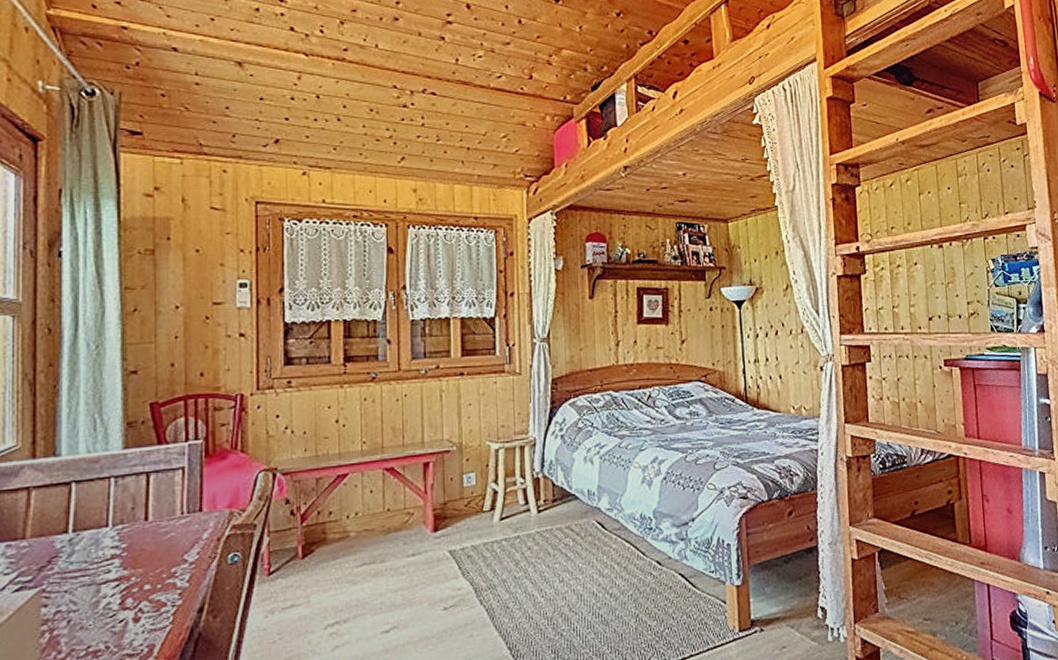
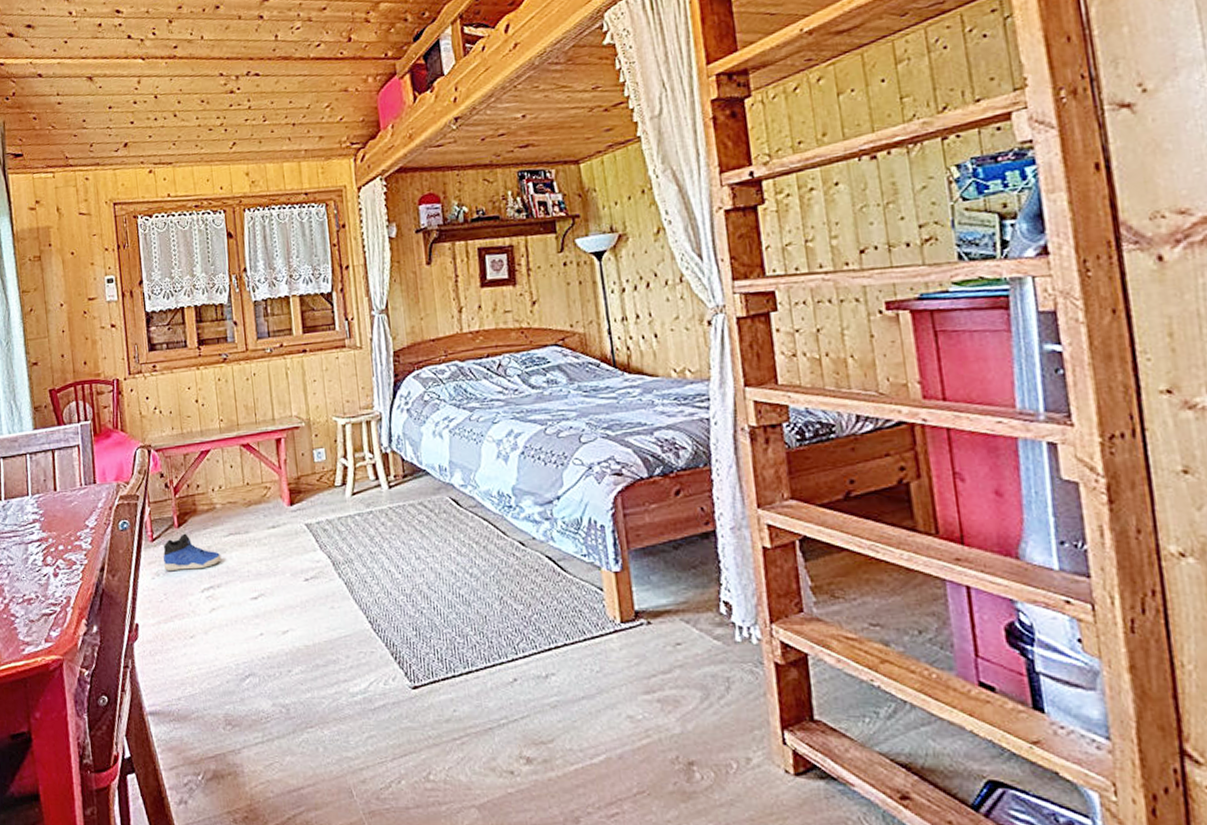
sneaker: none [281,565,351,607] -> present [163,533,222,571]

